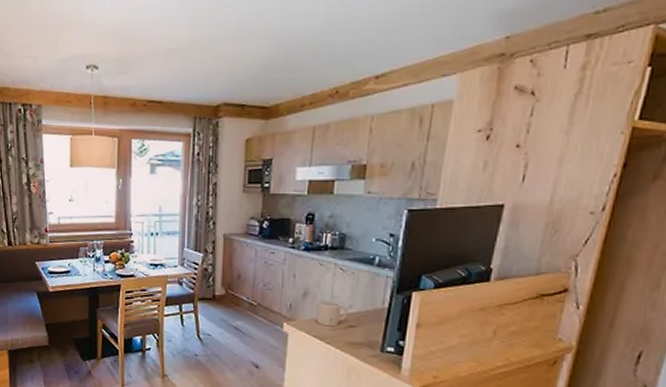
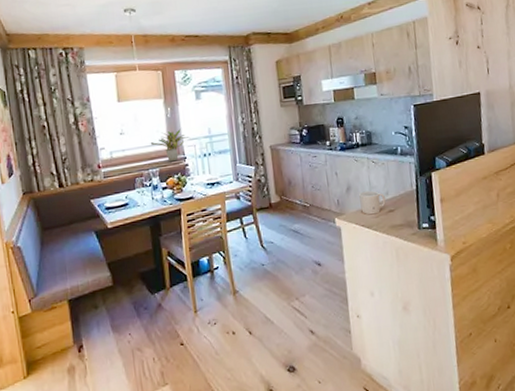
potted plant: none [98,203,140,236] -> present [150,129,191,162]

